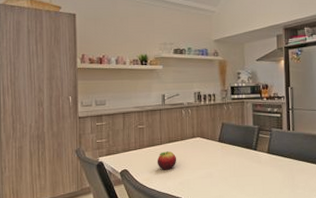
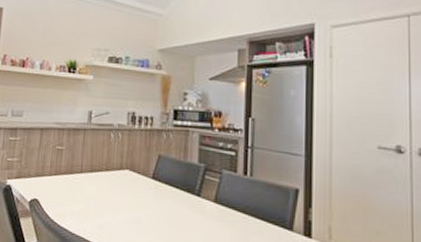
fruit: present [157,151,177,170] -> none [73,182,99,207]

